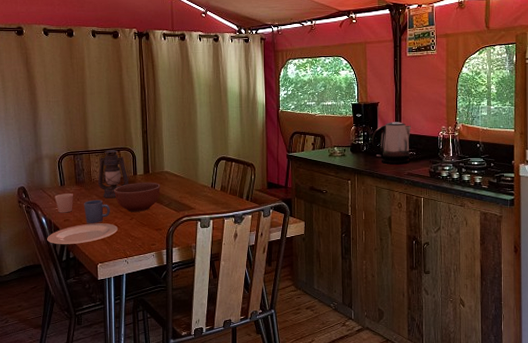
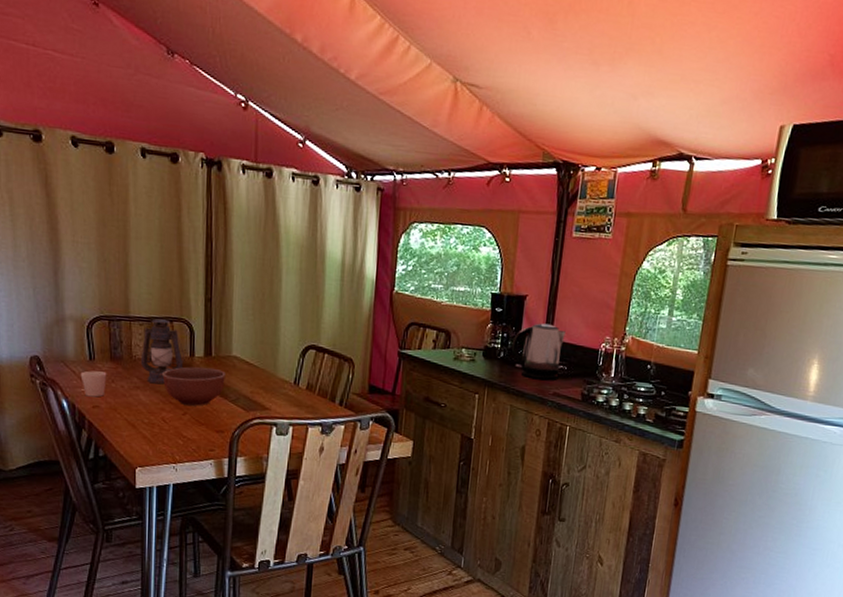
plate: present [47,223,118,245] -> none [68,414,165,440]
mug: present [83,200,110,224] -> none [120,383,156,416]

